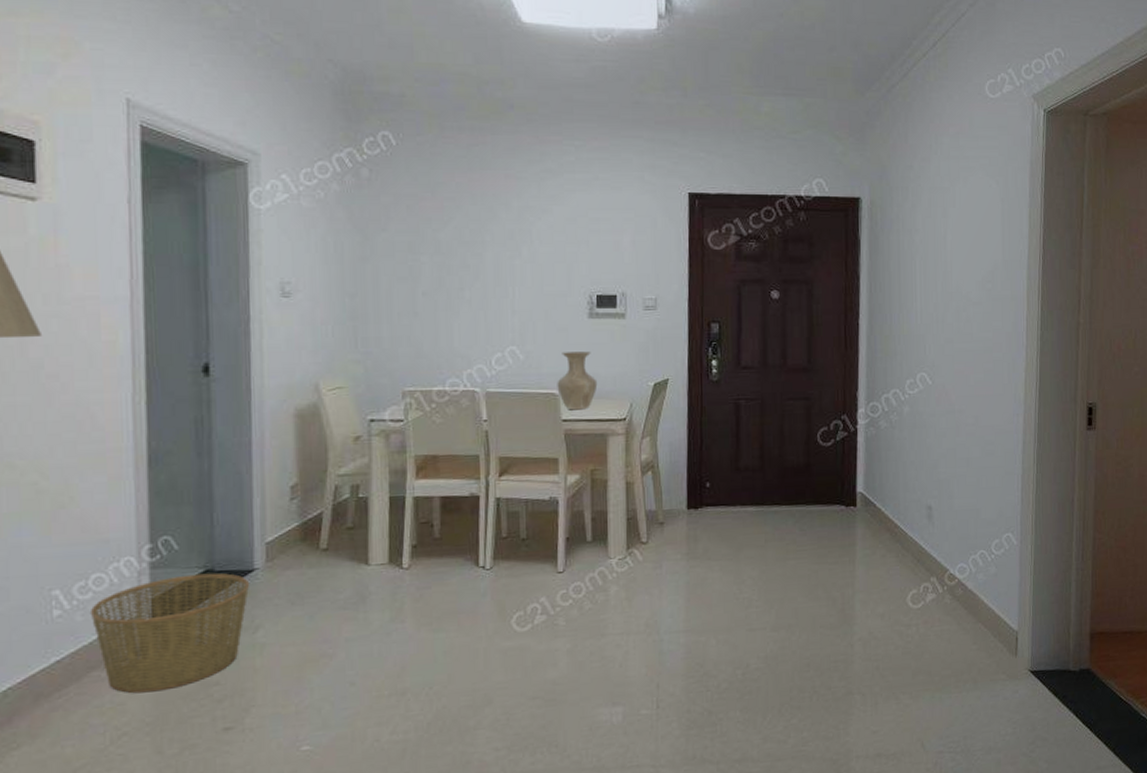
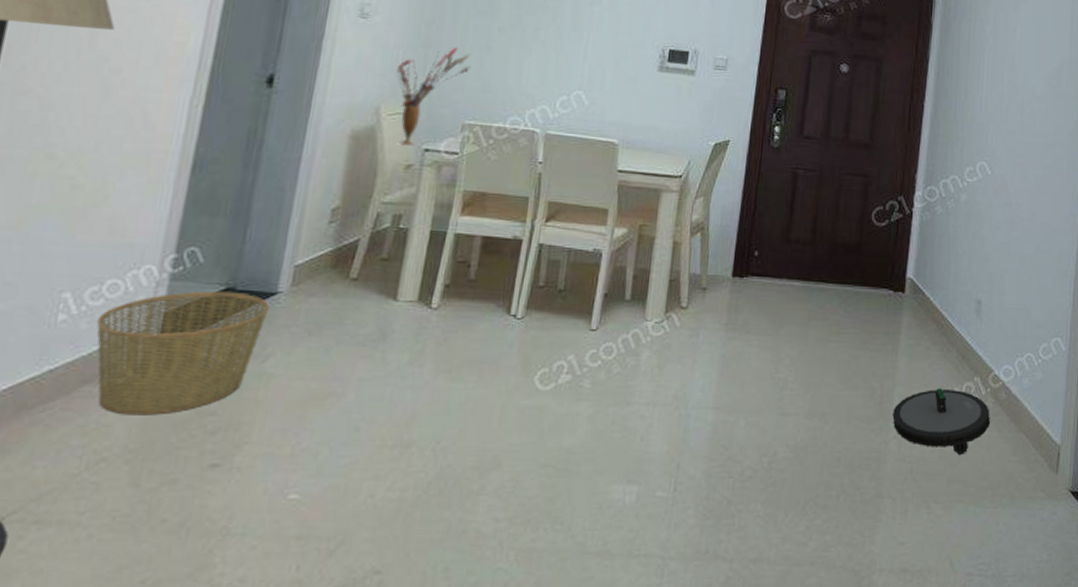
bouquet: none [328,315,401,418] -> present [396,46,471,146]
vase: present [557,351,598,410] -> none [617,102,659,163]
robot vacuum: none [855,591,950,649] -> present [892,388,991,455]

